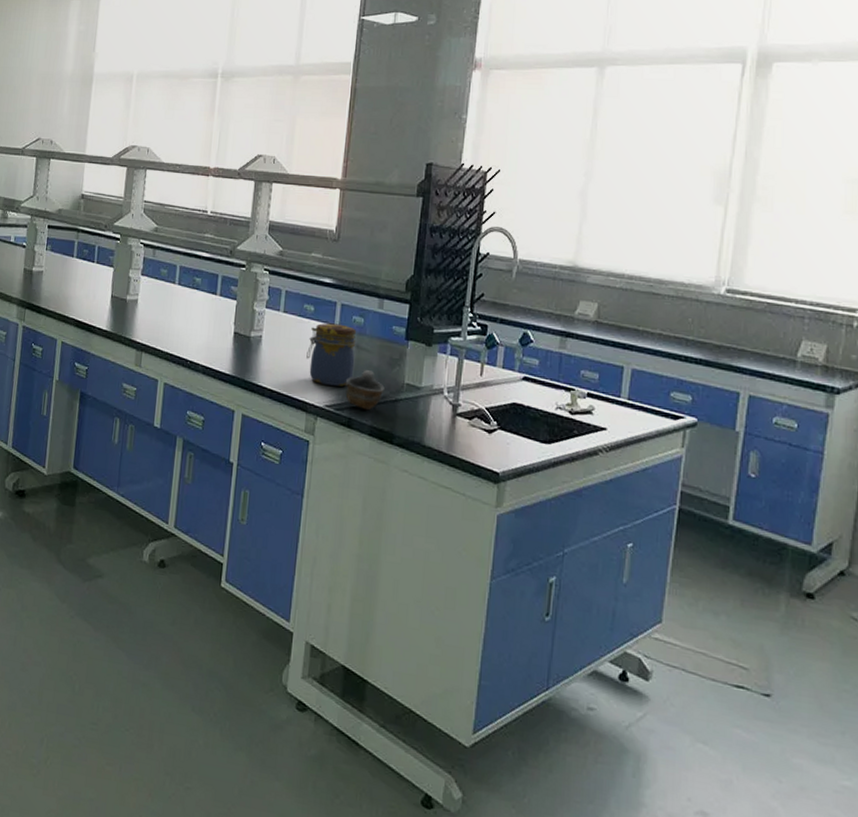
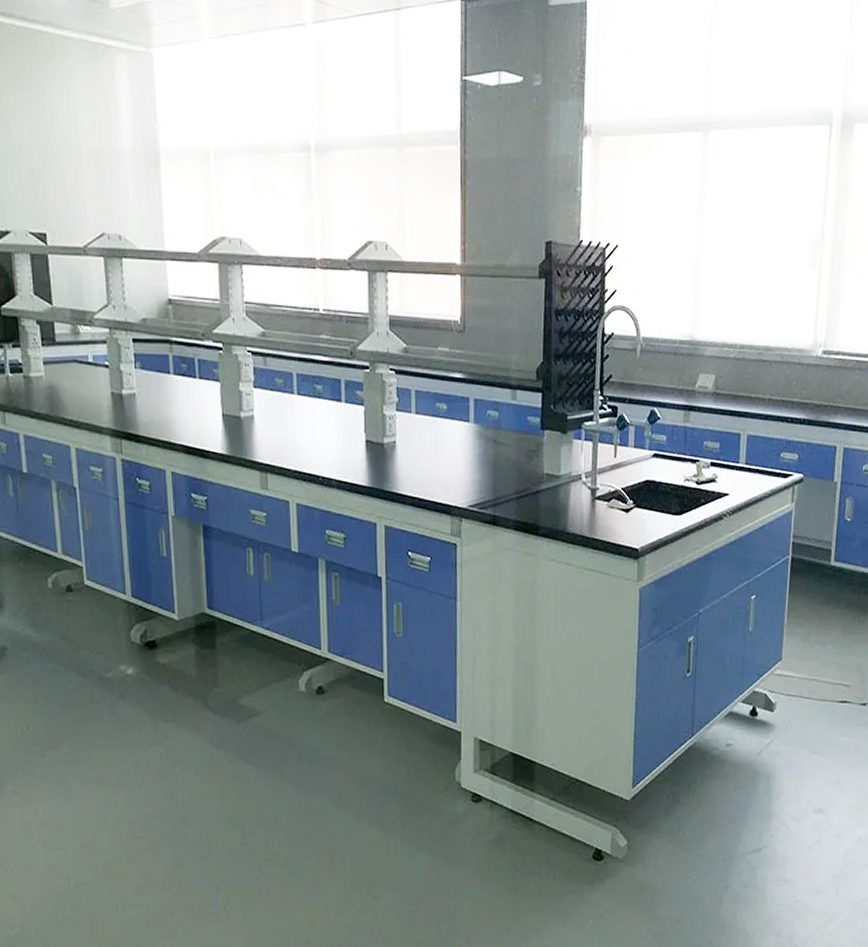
jar: present [306,323,356,387] -> none [444,420,494,485]
cup: present [345,370,385,411] -> none [487,465,525,506]

